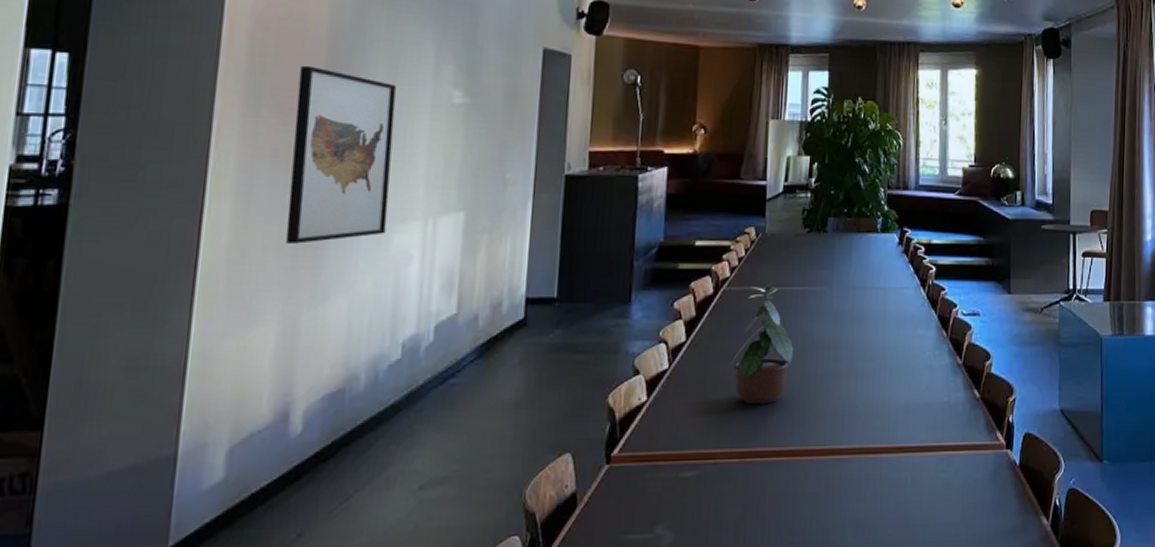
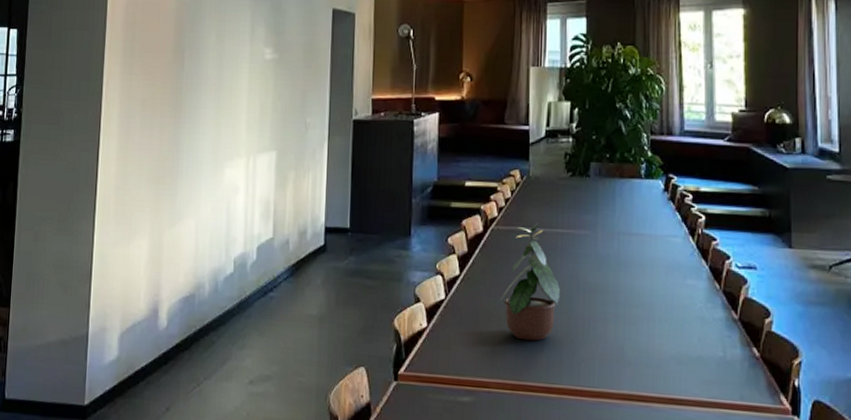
wall art: present [285,65,396,244] -> none [152,31,224,175]

